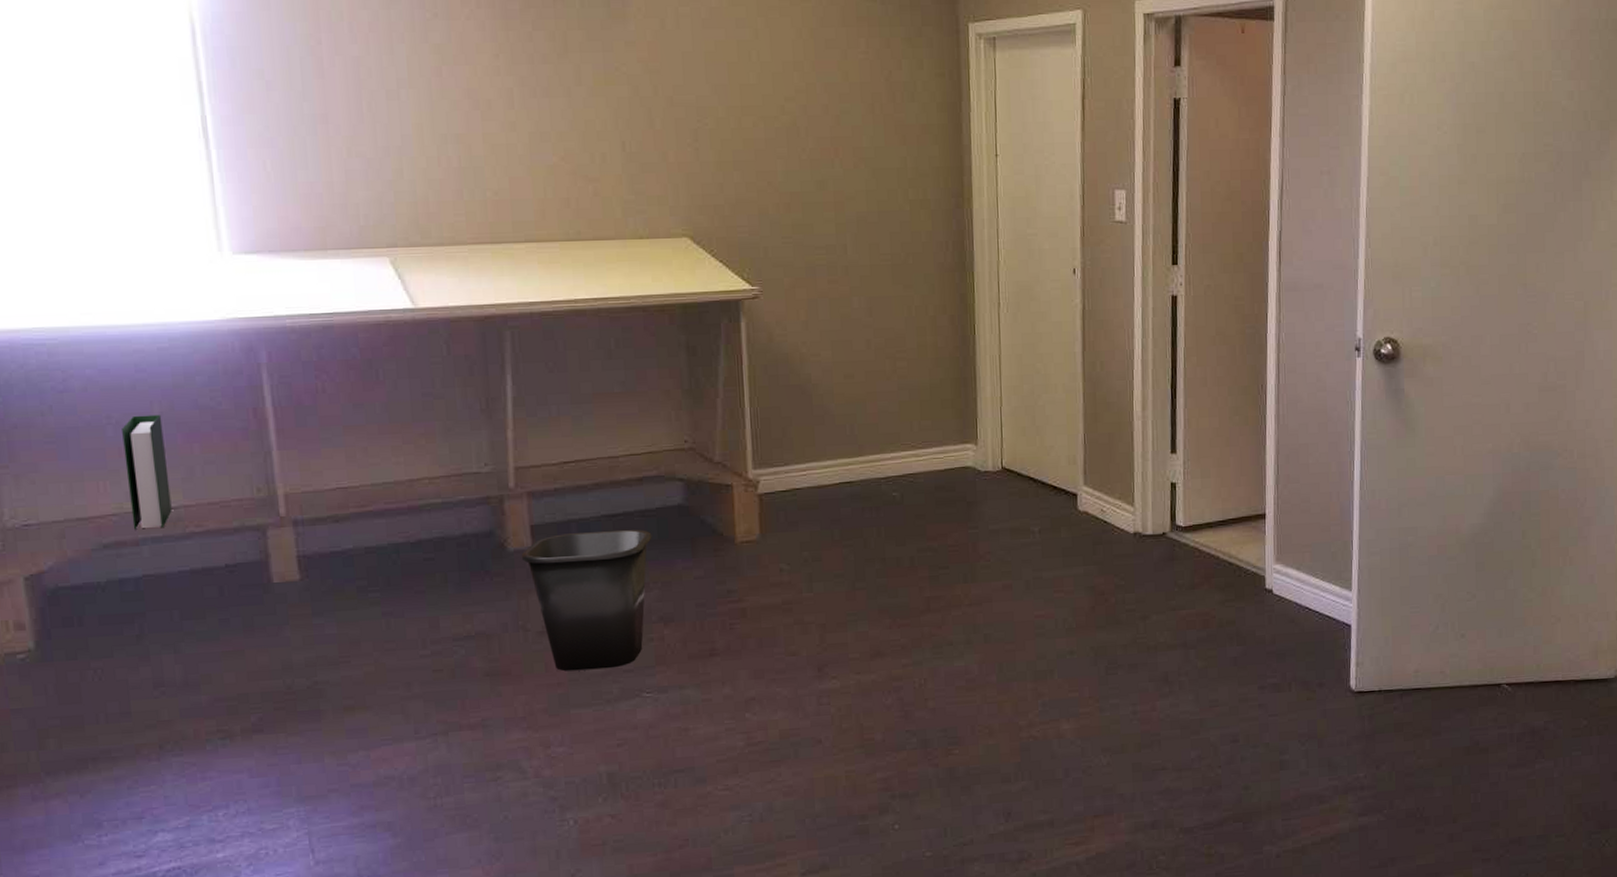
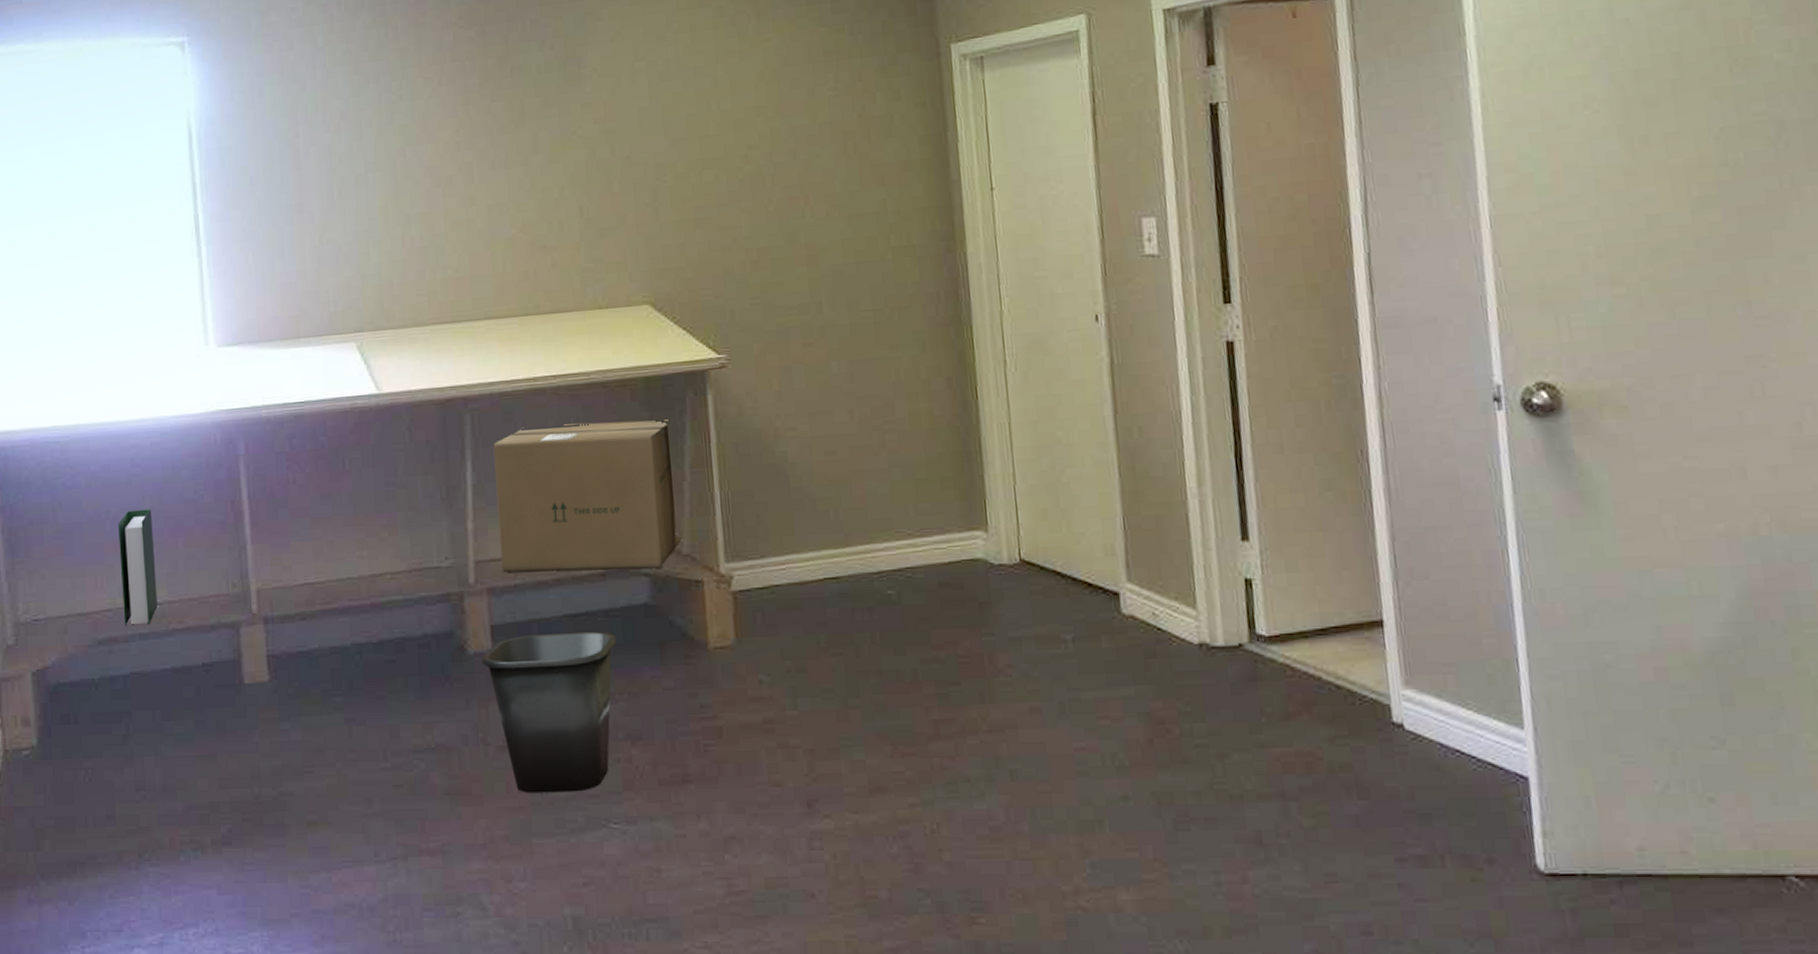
box: none [533,342,715,477] -> present [493,419,683,572]

